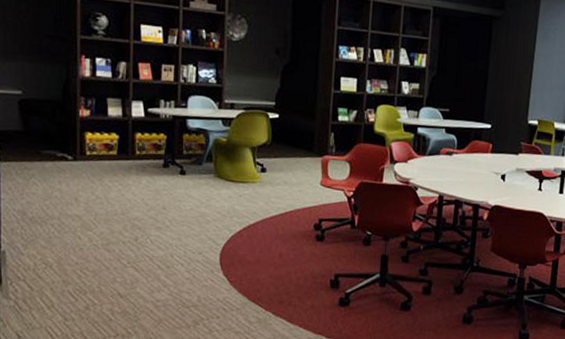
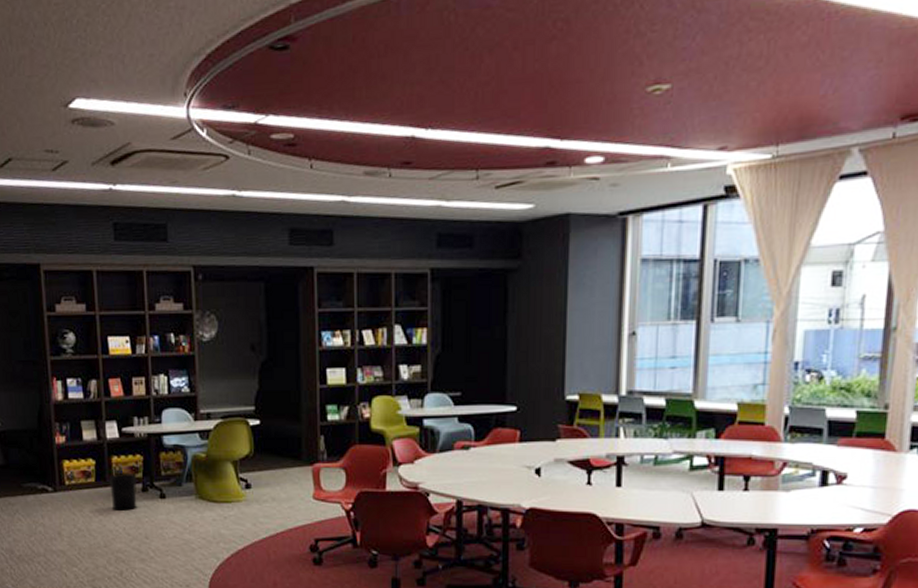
waste bin: none [131,149,160,183] -> present [108,474,137,511]

